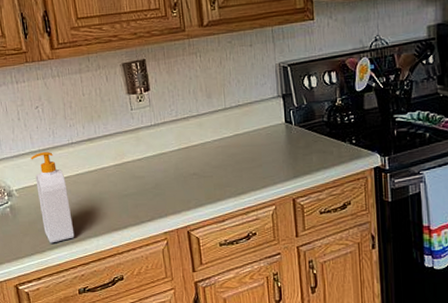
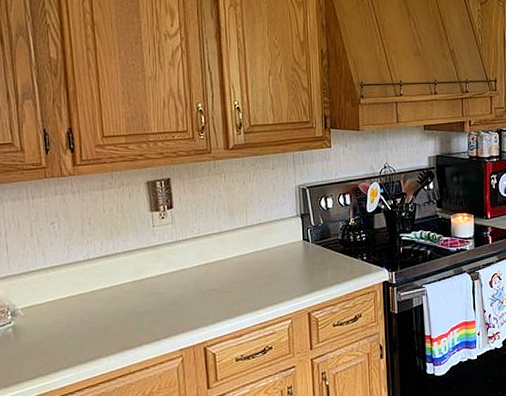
soap bottle: present [30,151,75,244] -> none [41,268,84,365]

